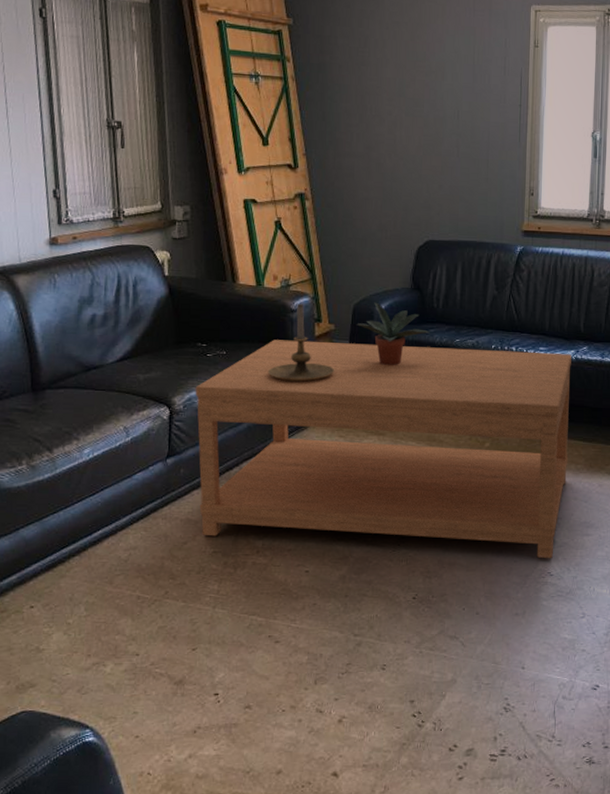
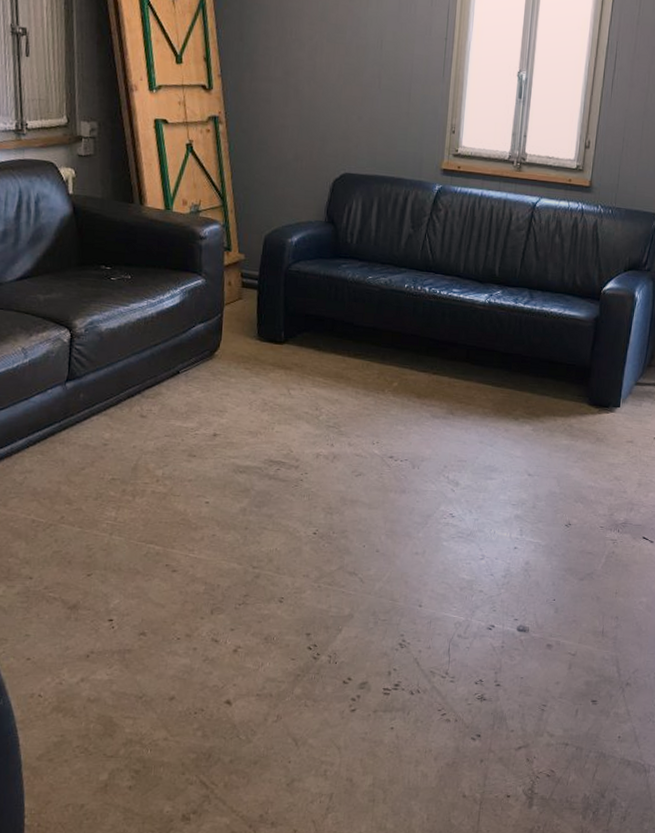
coffee table: present [195,339,572,559] -> none [97,266,485,501]
candle holder: present [267,303,335,382] -> none [173,230,243,312]
potted plant: present [356,302,430,366] -> none [267,234,342,300]

